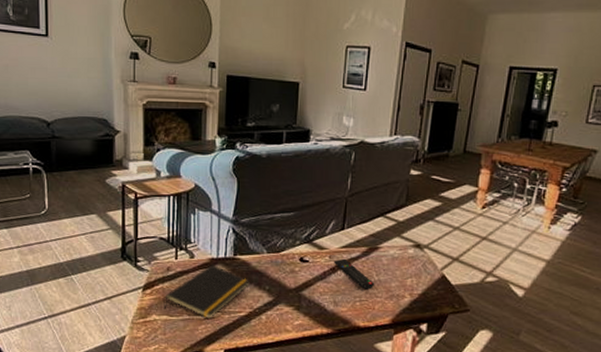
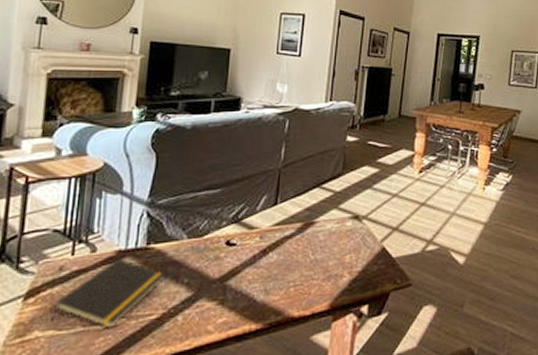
remote control: present [334,258,375,290] -> none [266,237,311,272]

